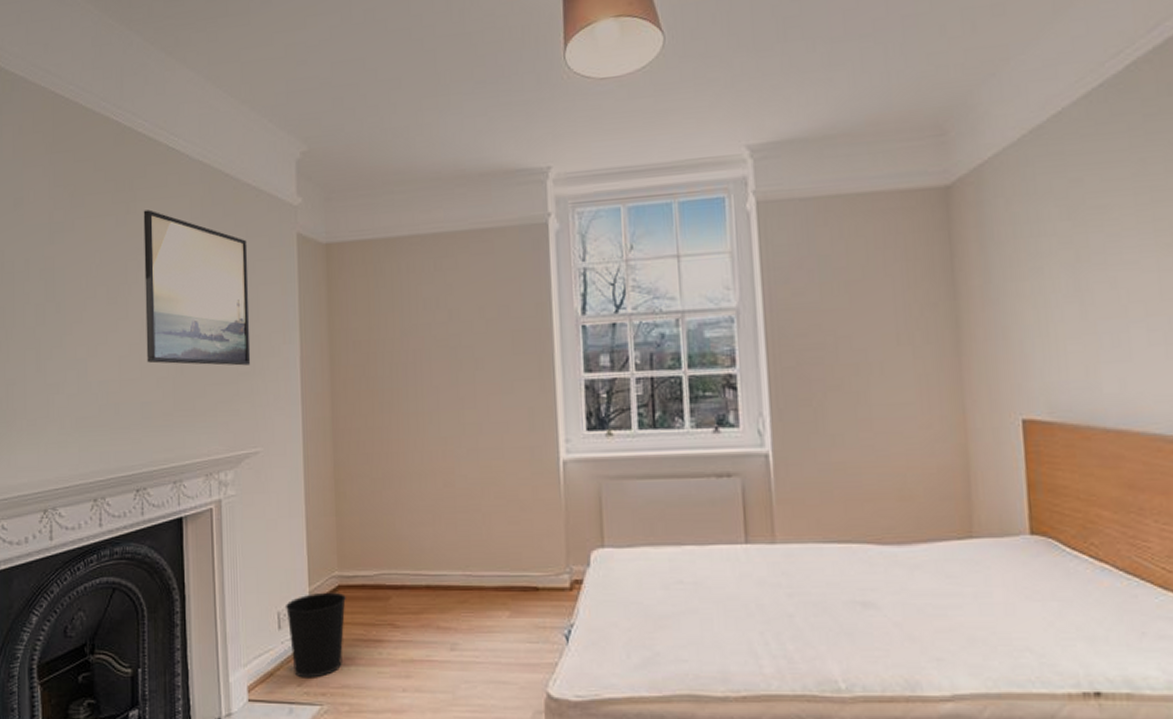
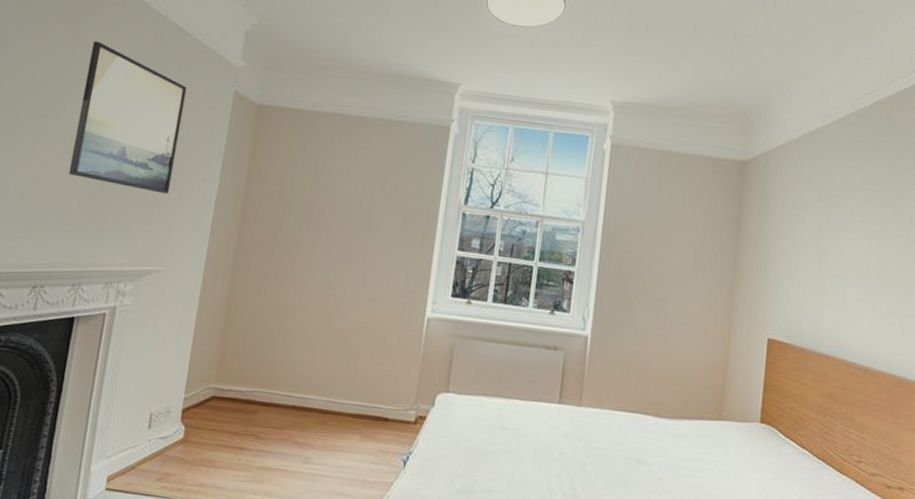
wastebasket: present [286,592,346,678] -> none [155,400,218,475]

